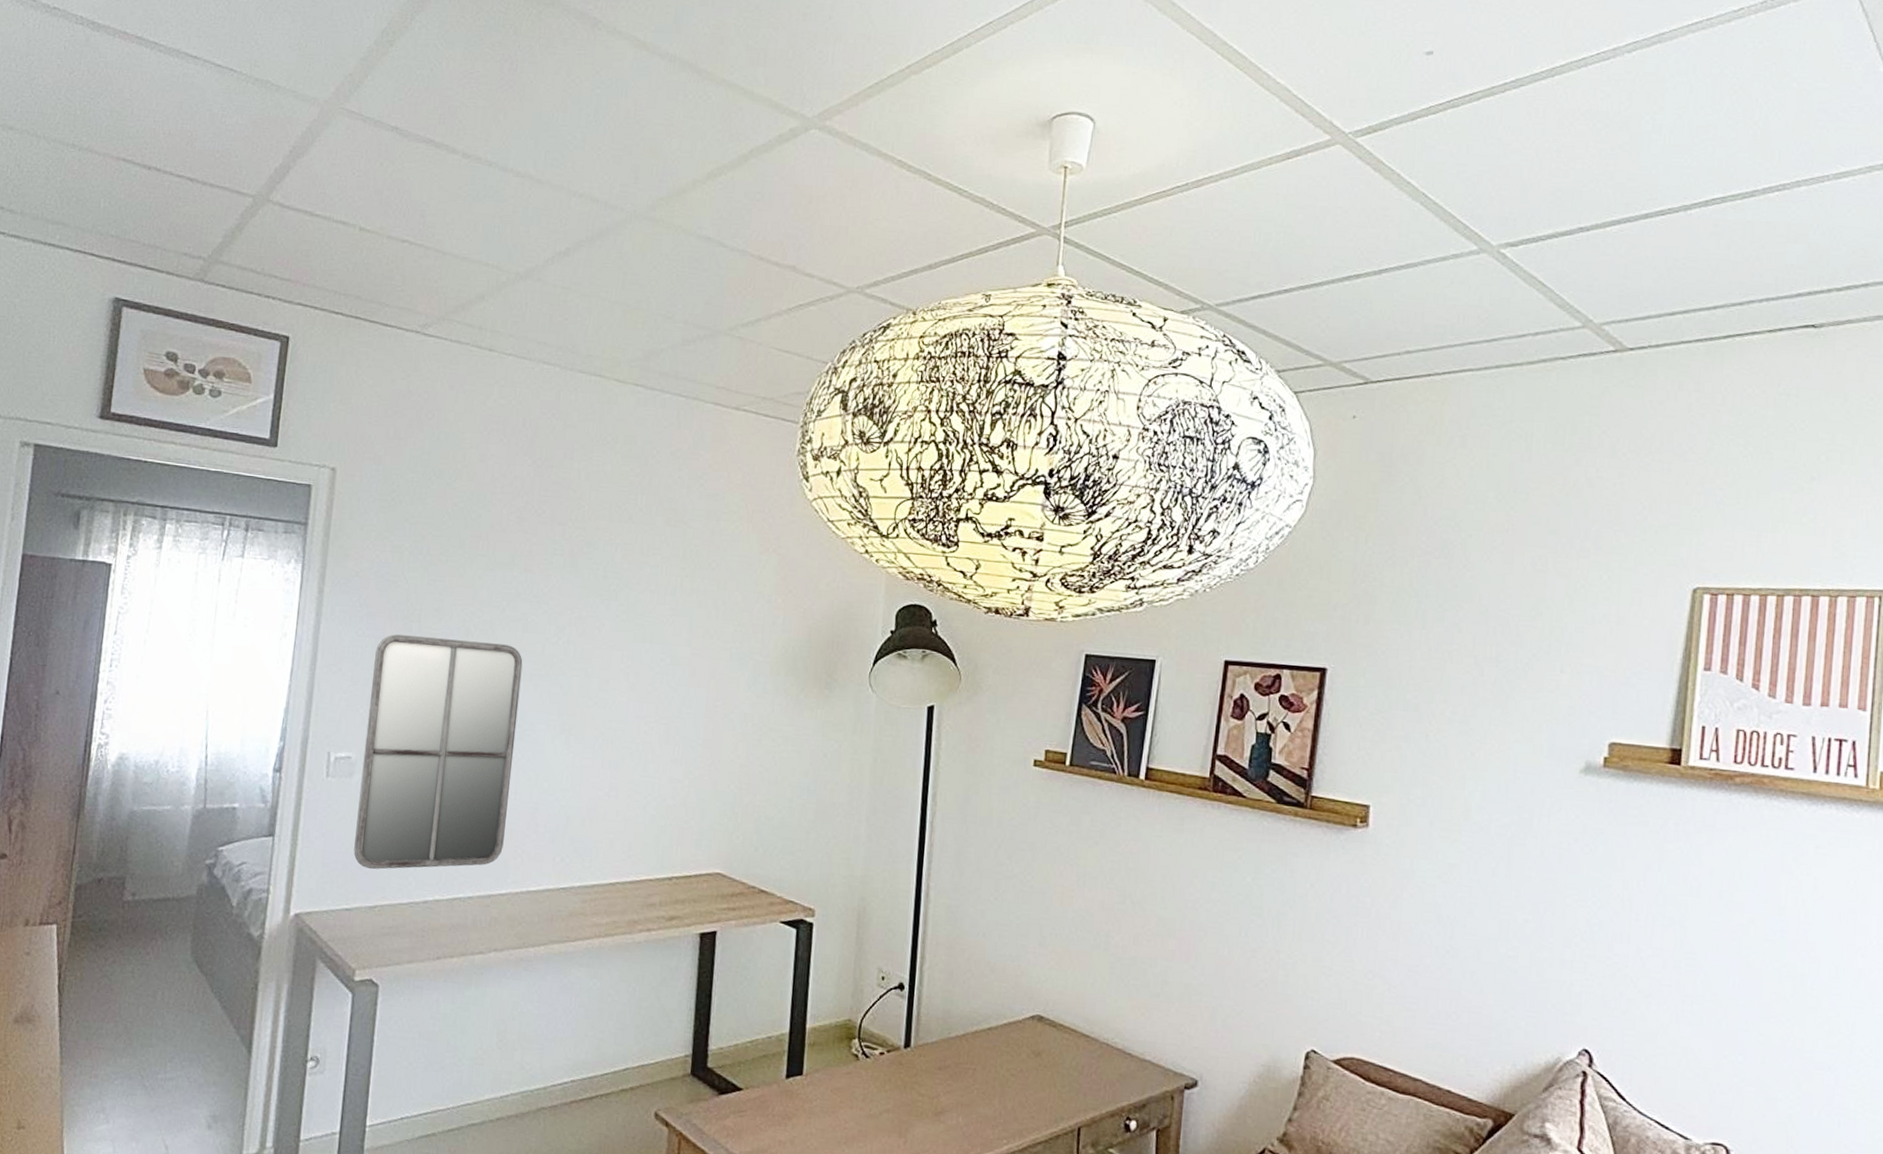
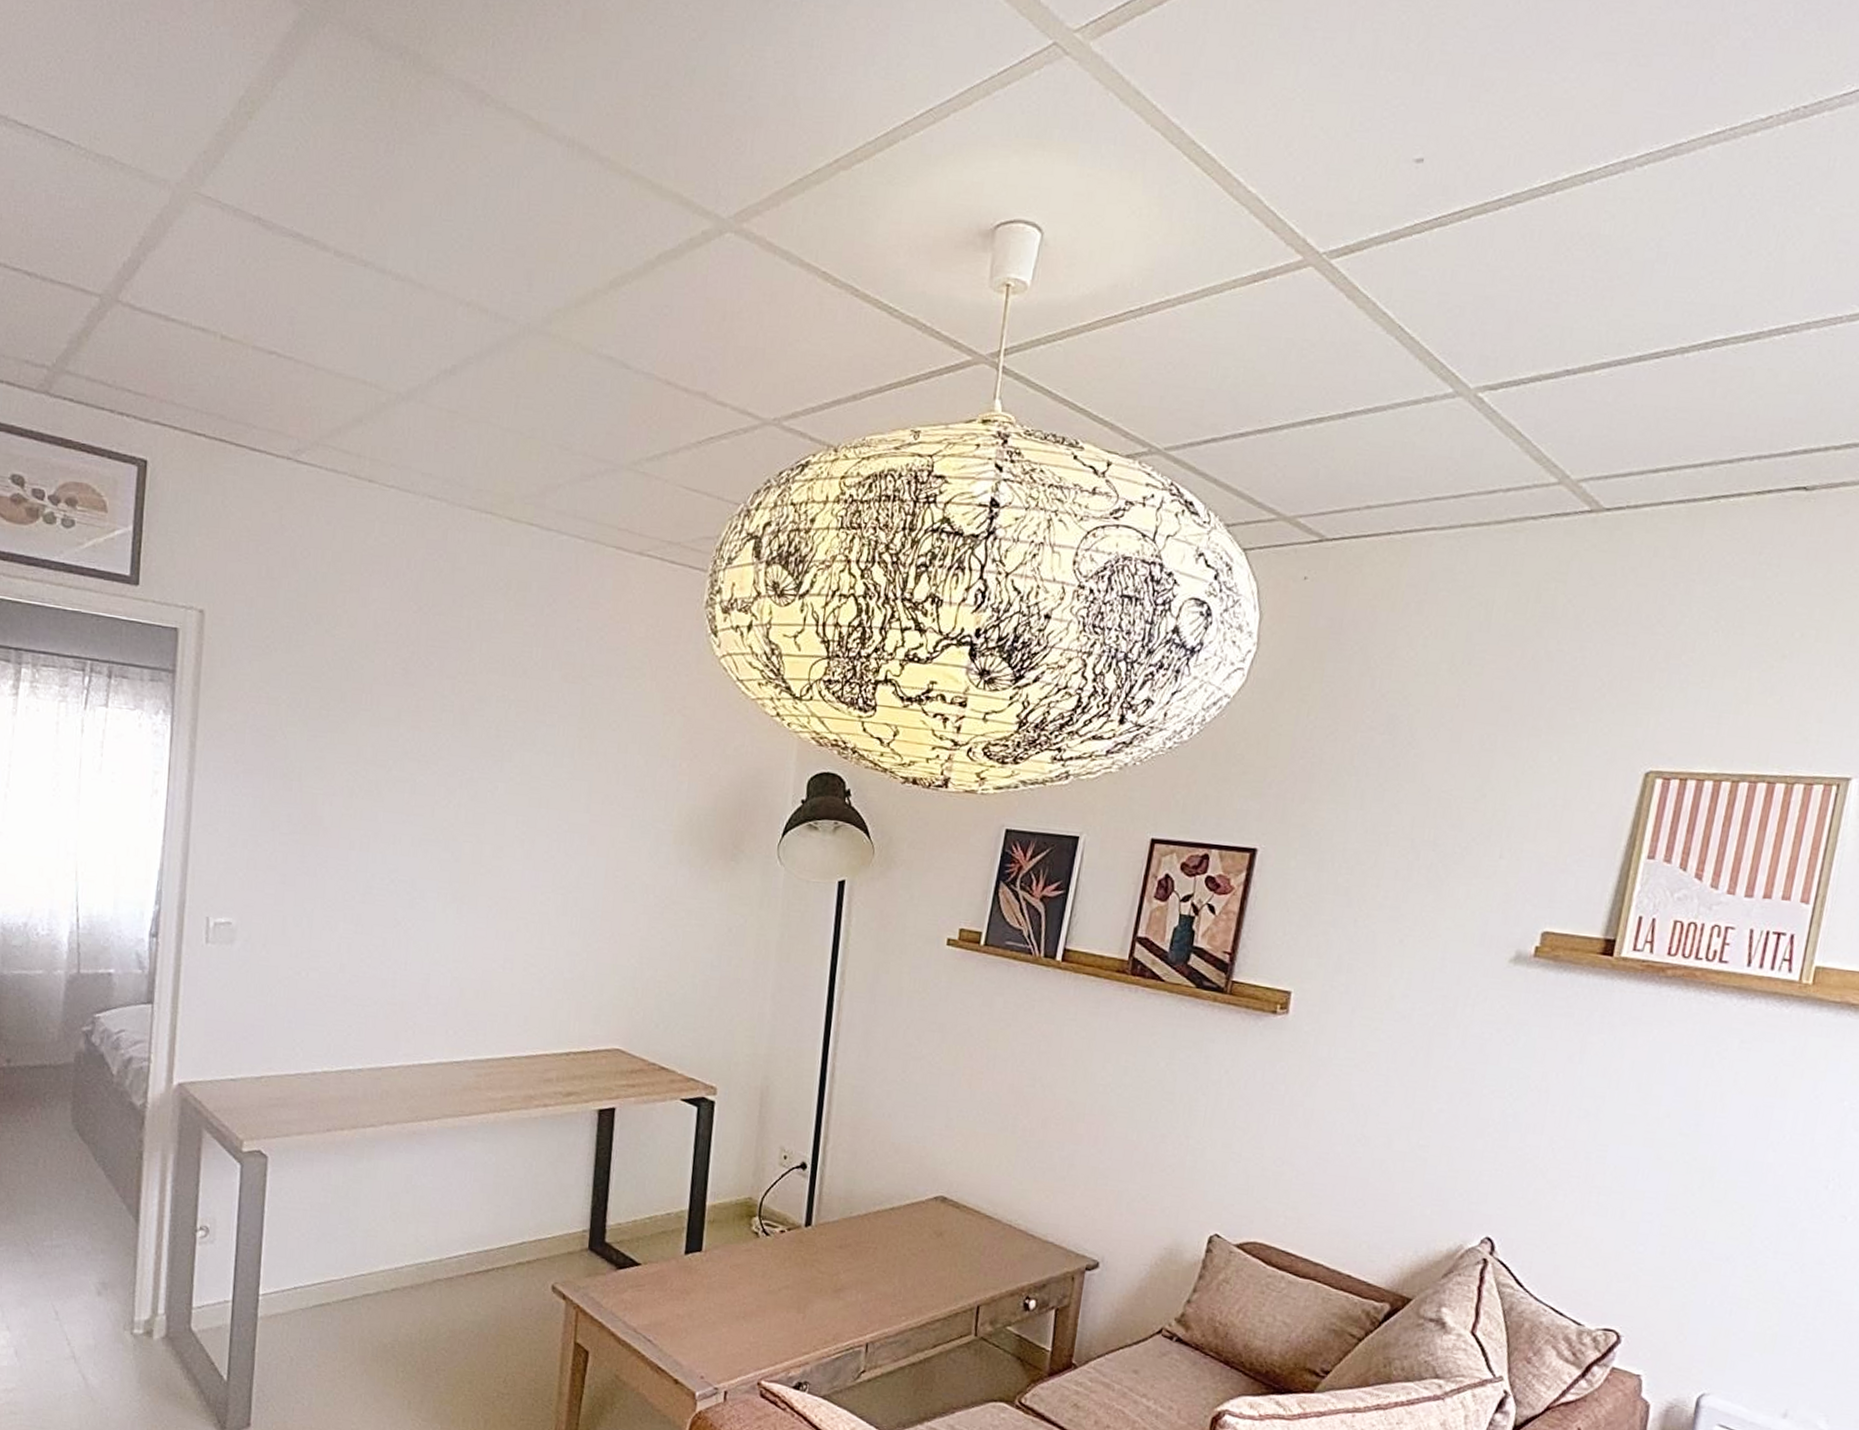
home mirror: present [353,634,523,870] -> none [237,793,411,1040]

